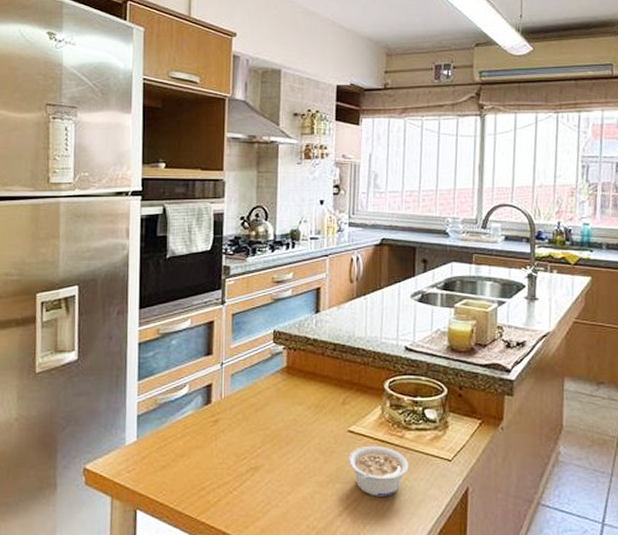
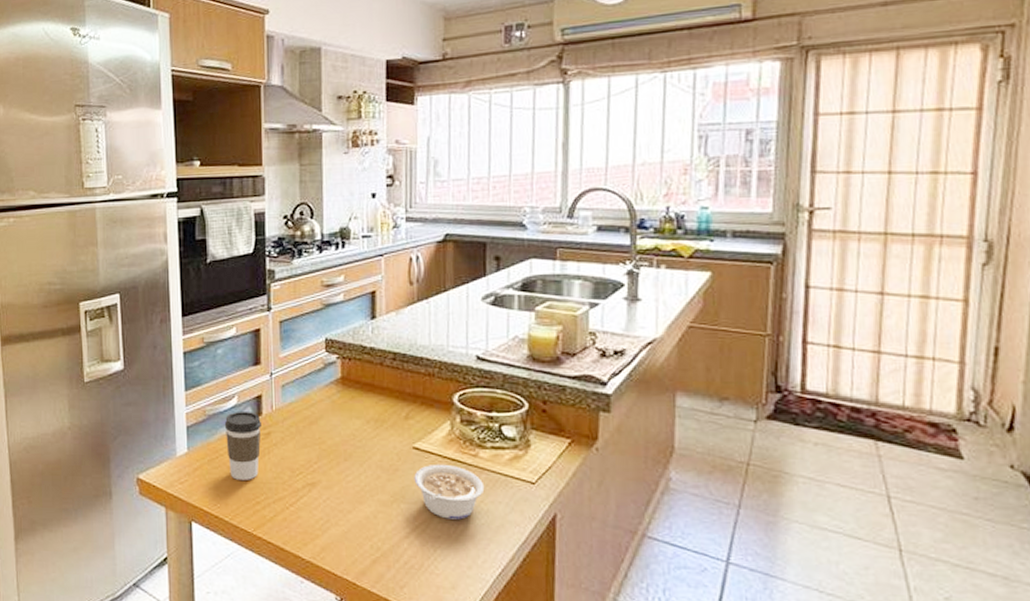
coffee cup: none [174,399,210,467] -> present [224,411,261,480]

